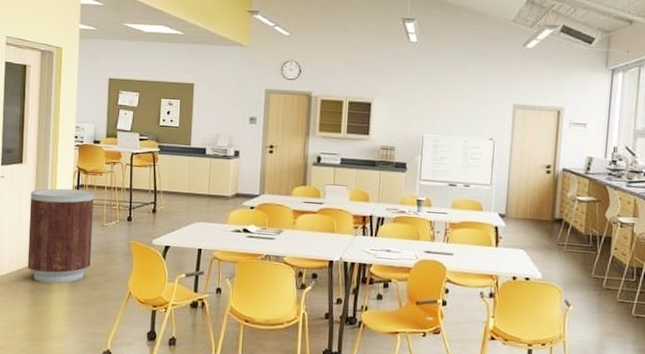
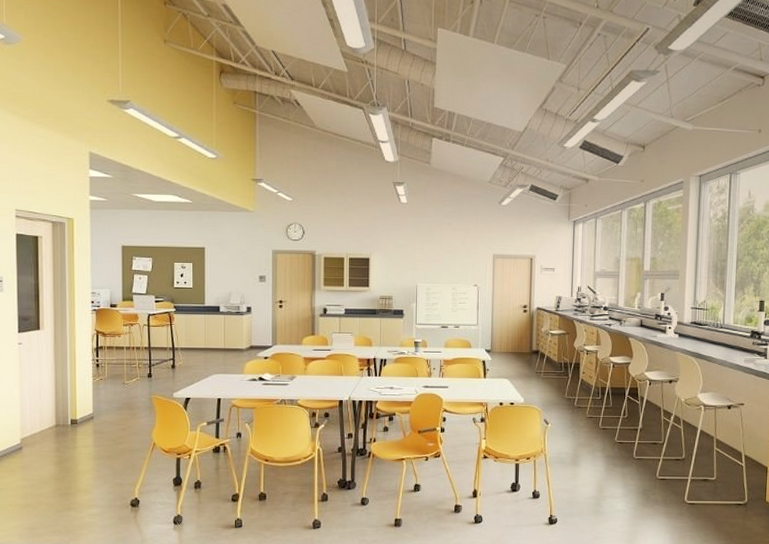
trash can: present [27,188,94,284] -> none [49,351,114,441]

